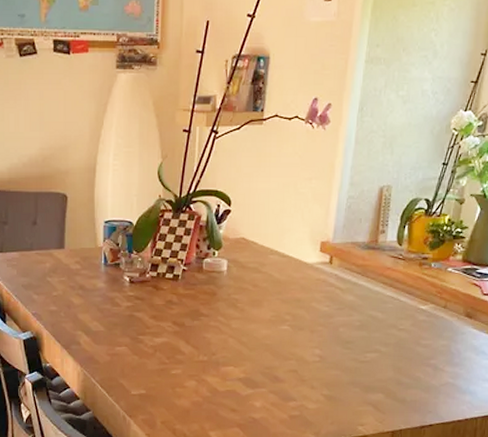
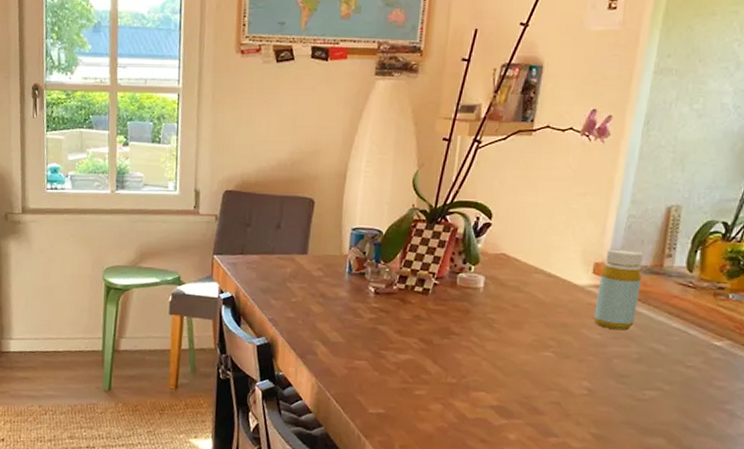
bottle: none [322,227,361,302] -> present [594,248,643,330]

